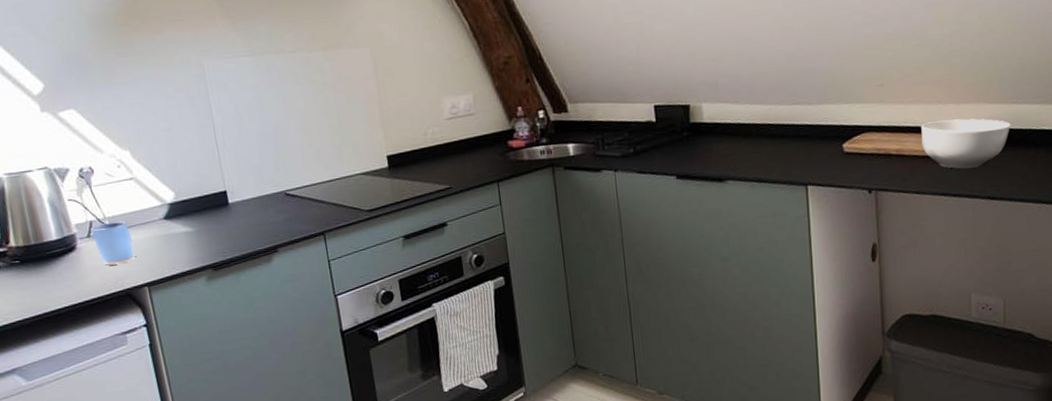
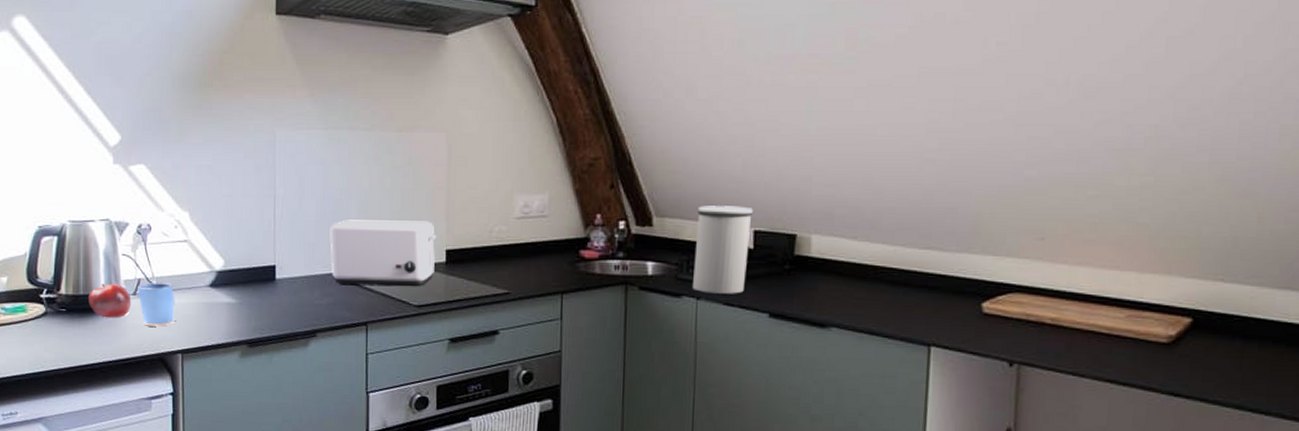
fruit: none [40,228,88,264] -> present [89,283,132,318]
toaster: none [273,131,379,200] -> present [330,220,437,287]
canister: none [605,85,653,165] -> present [693,205,753,294]
bowl: present [921,118,1011,169] -> none [1087,290,1212,354]

